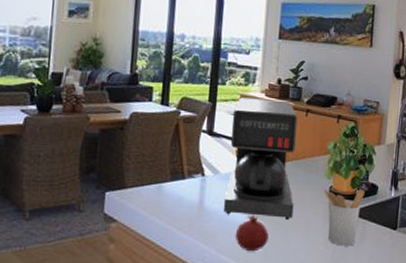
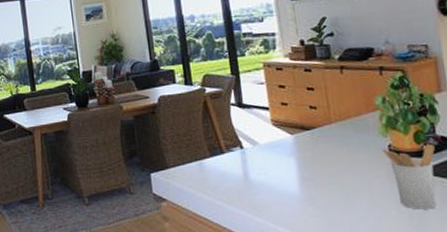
coffee maker: present [223,97,298,220] -> none [259,61,352,185]
fruit: present [235,214,269,252] -> none [289,183,328,222]

